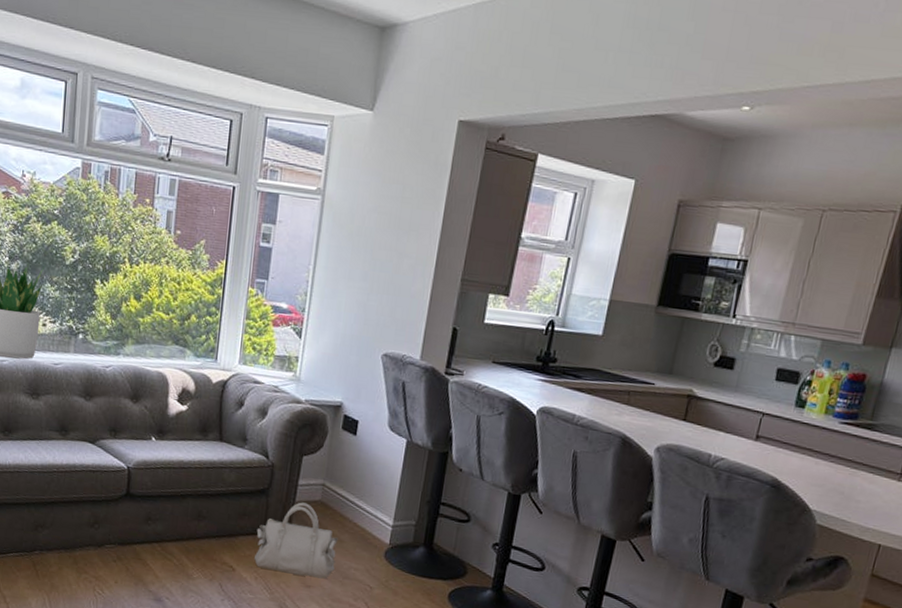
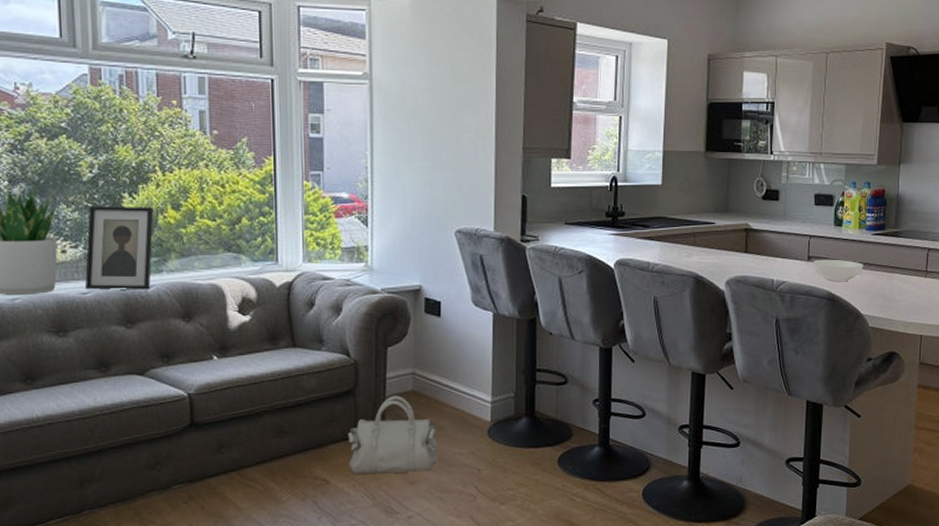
picture frame: none [57,287,119,369] -> present [84,205,154,290]
bowl: none [760,440,823,471] -> present [813,259,864,282]

